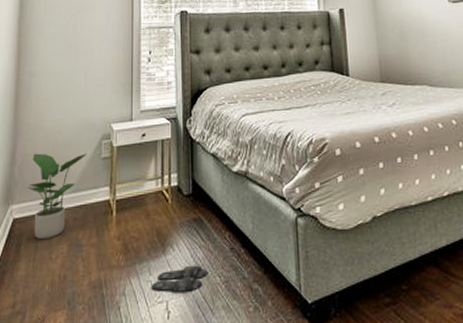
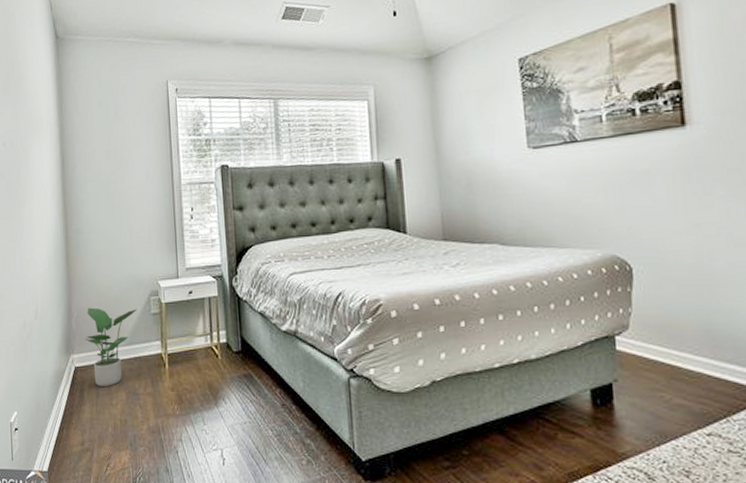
slippers: present [151,265,207,293] -> none [205,418,260,443]

